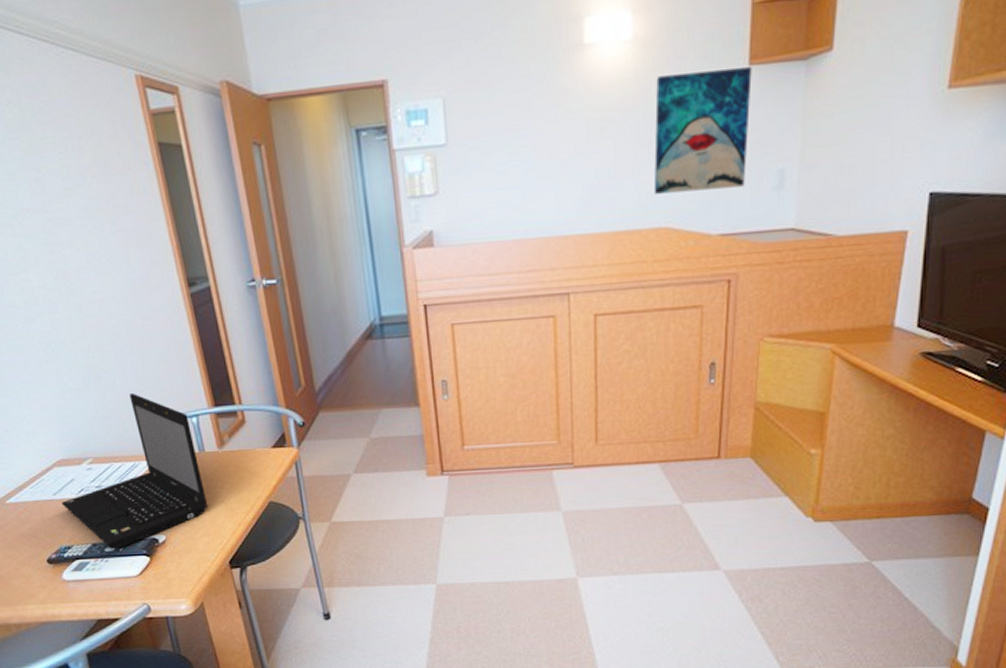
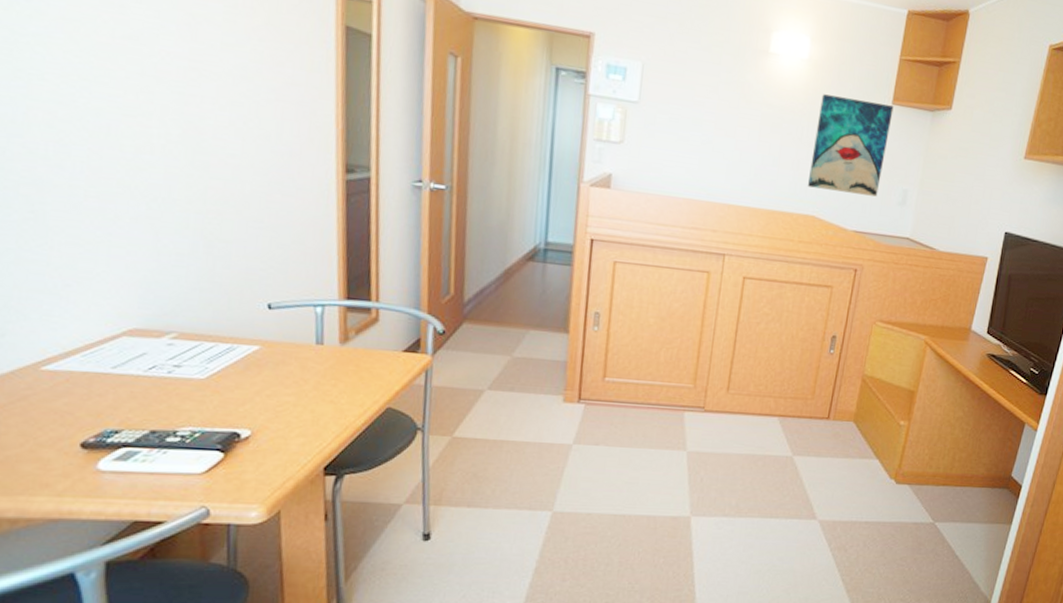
laptop: present [61,393,208,549] -> none [120,270,313,440]

